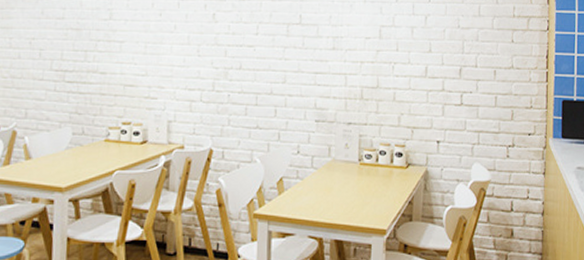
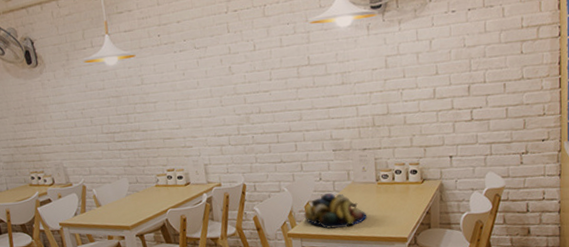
fruit bowl: none [275,170,345,213] -> present [304,193,367,230]

